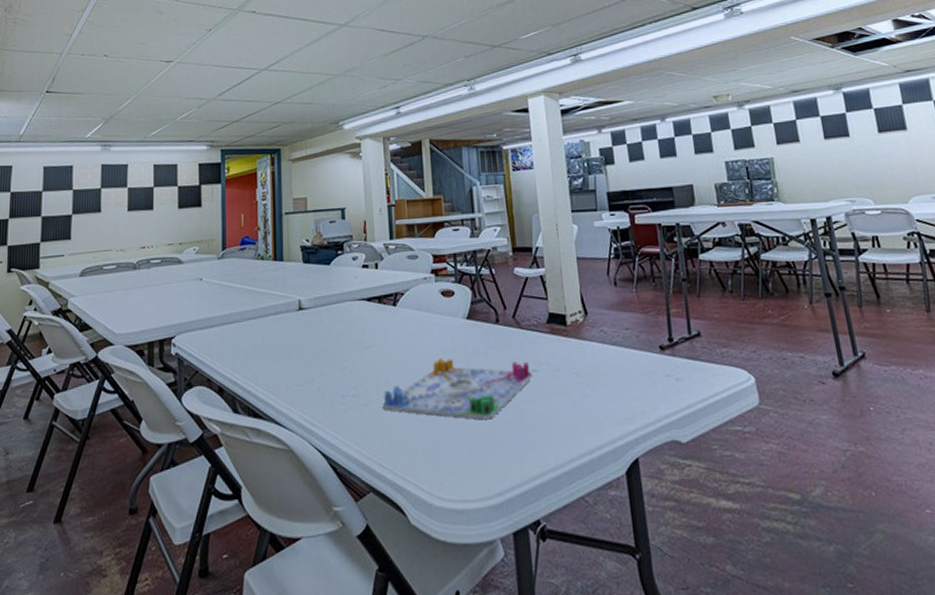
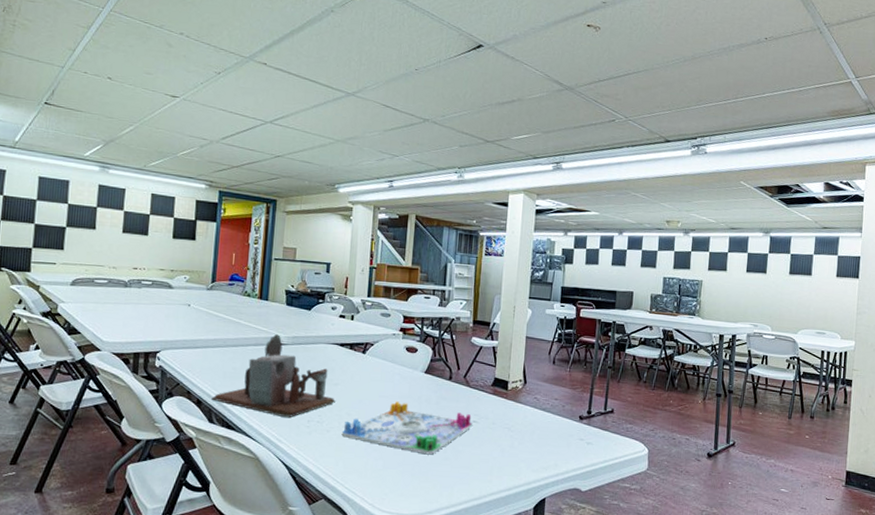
desk organizer: none [234,298,372,396] -> present [211,334,337,418]

